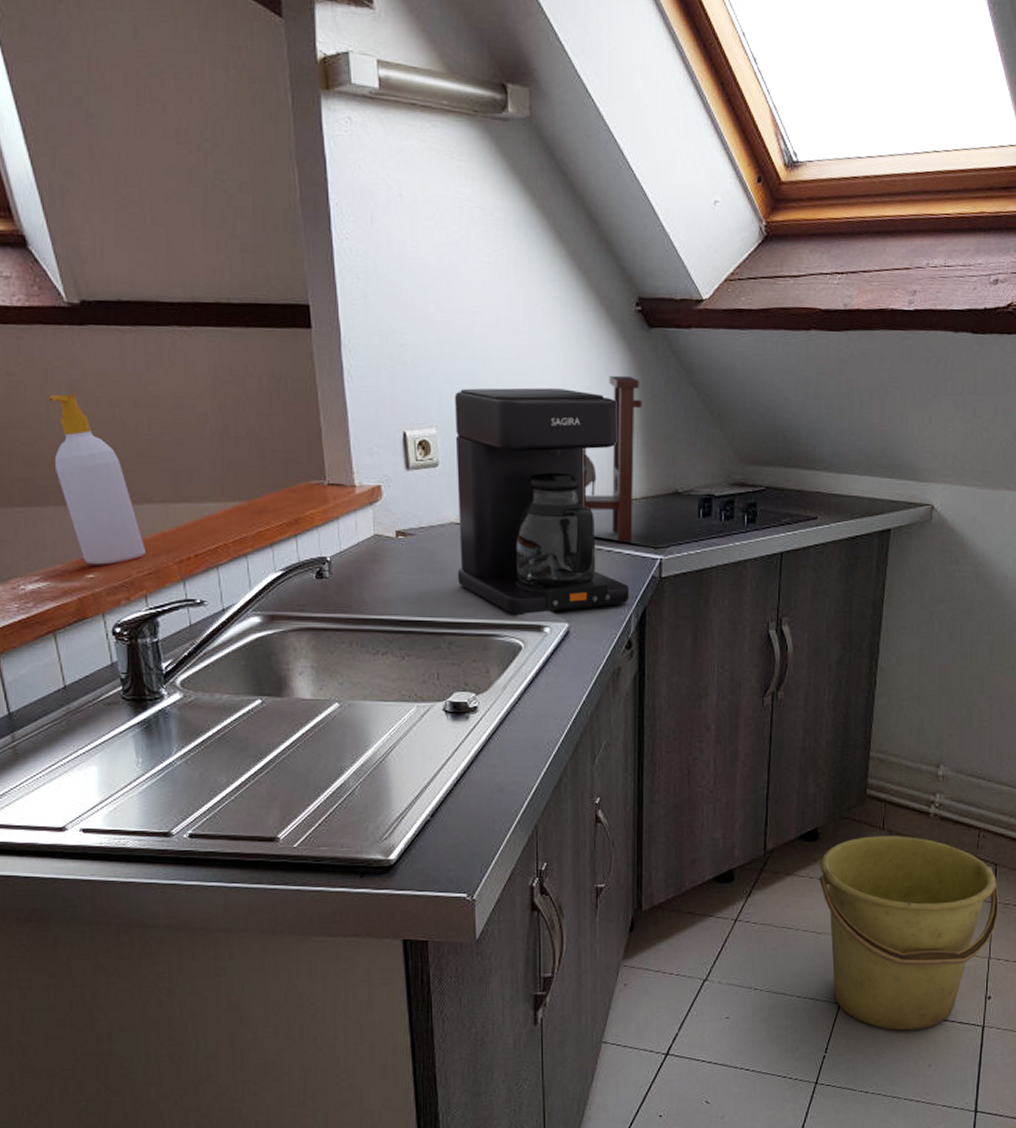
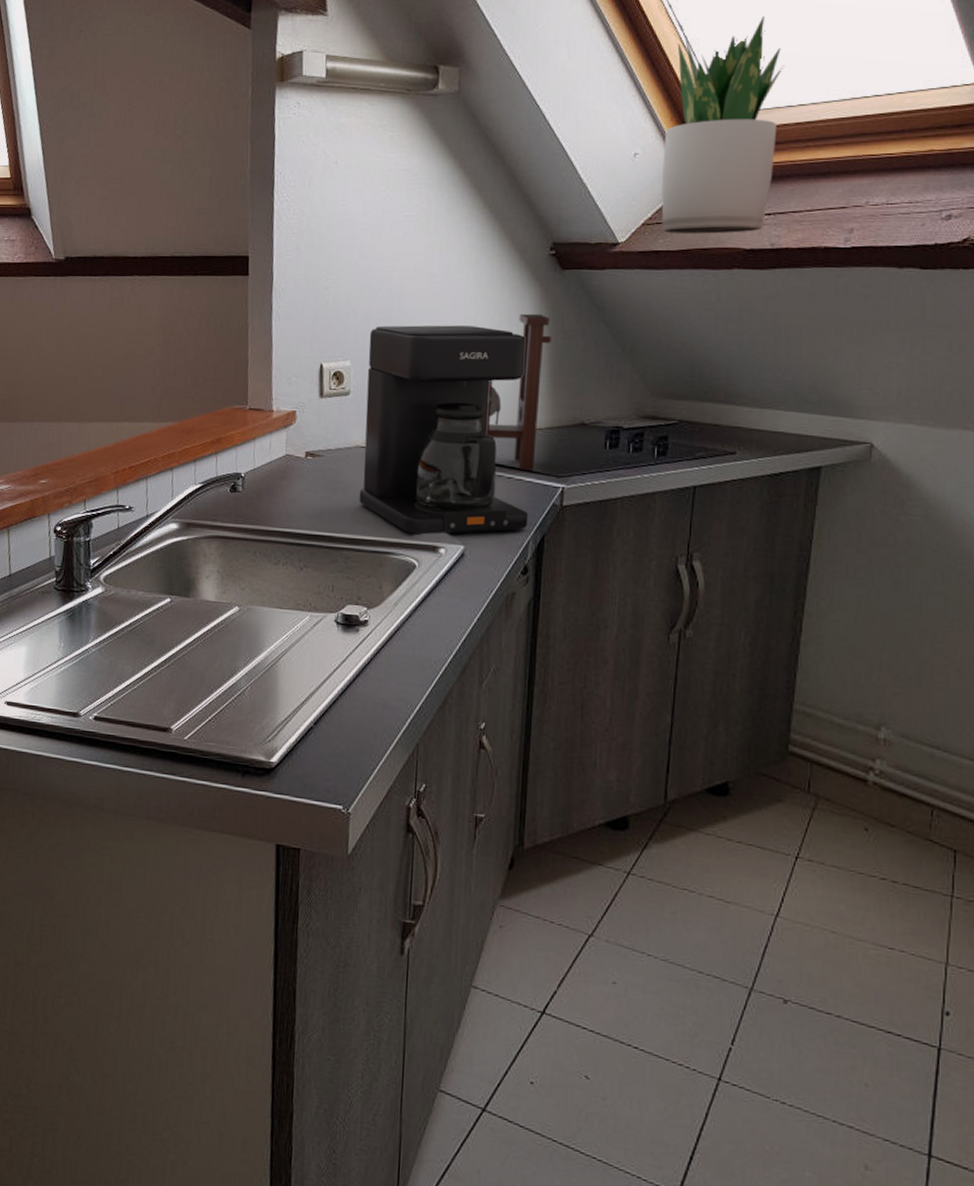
soap bottle: present [48,393,146,565] -> none [28,331,90,473]
planter: none [742,55,854,293] -> present [661,17,785,234]
bucket: present [820,836,999,1031] -> none [729,798,959,1038]

